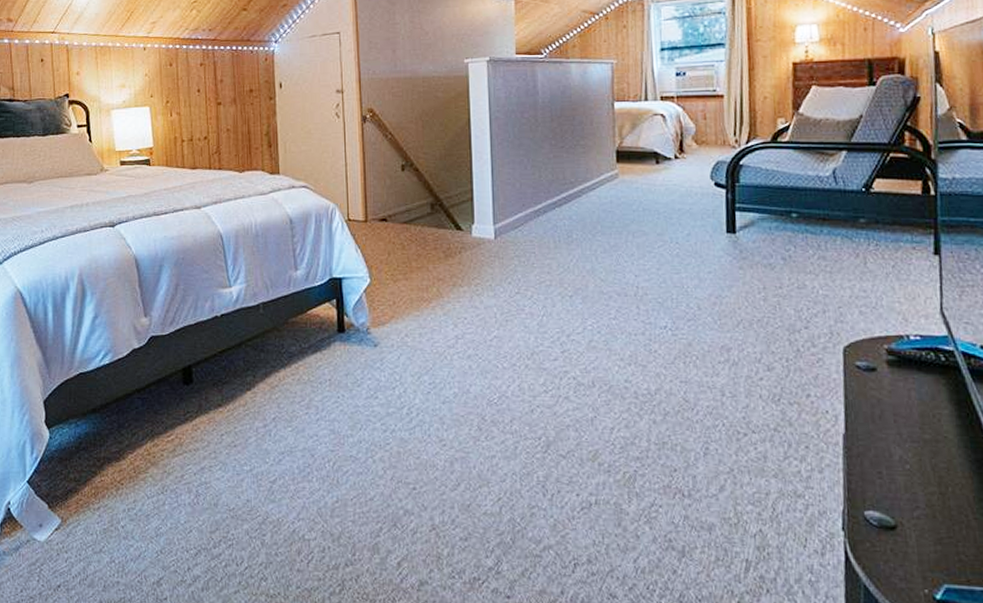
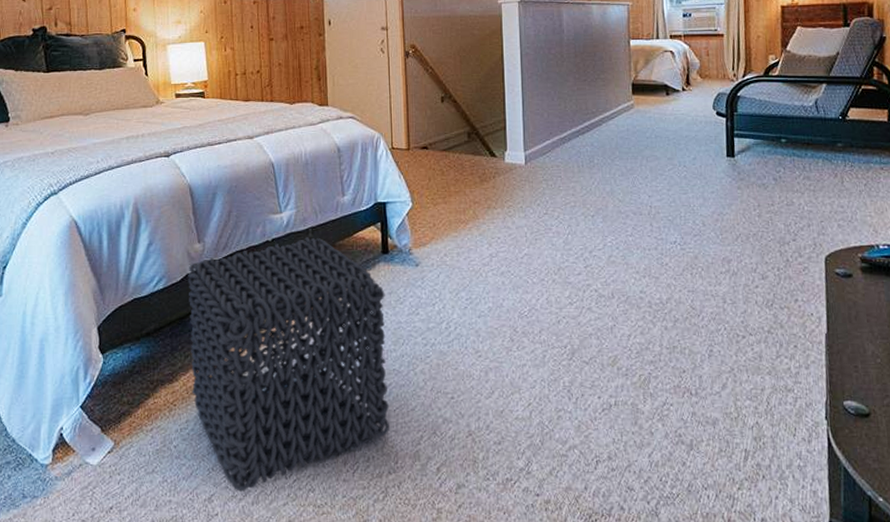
pouf: none [134,313,346,577] -> present [188,237,389,492]

